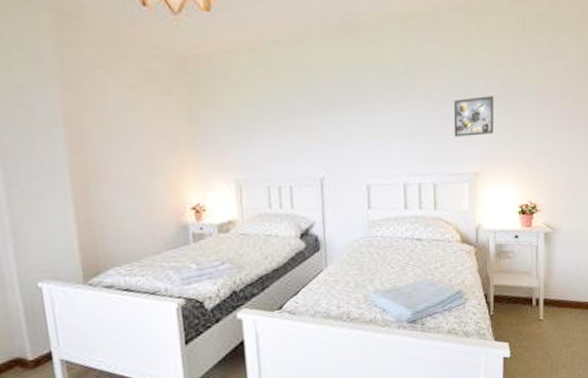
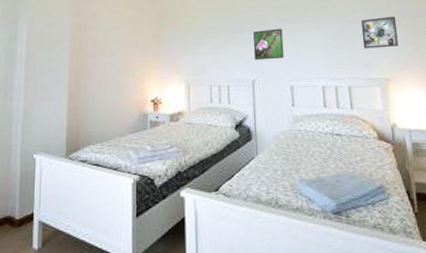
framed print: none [321,110,361,153] -> present [253,28,285,60]

